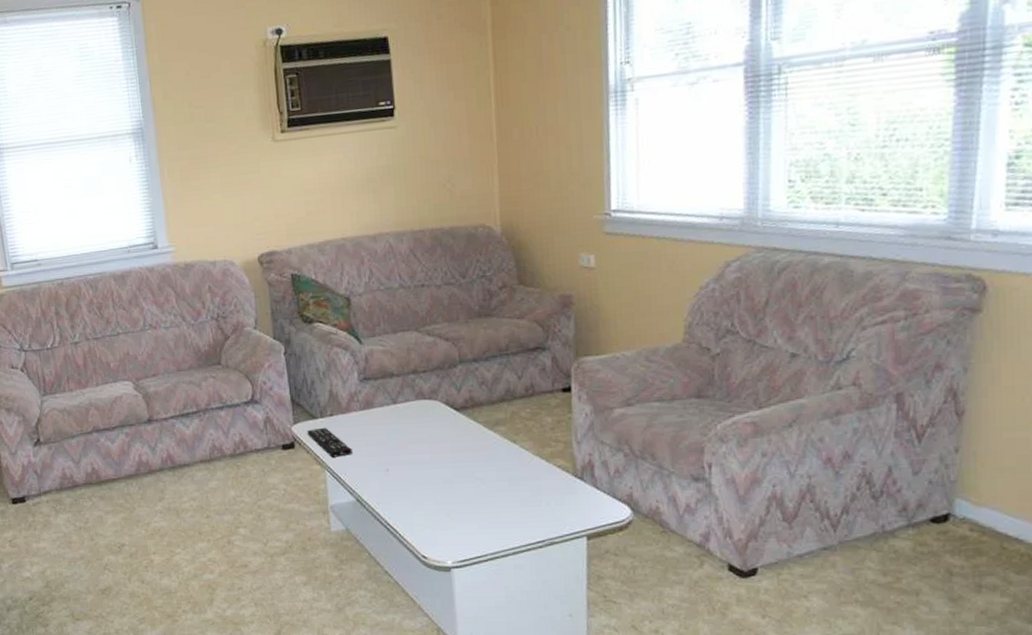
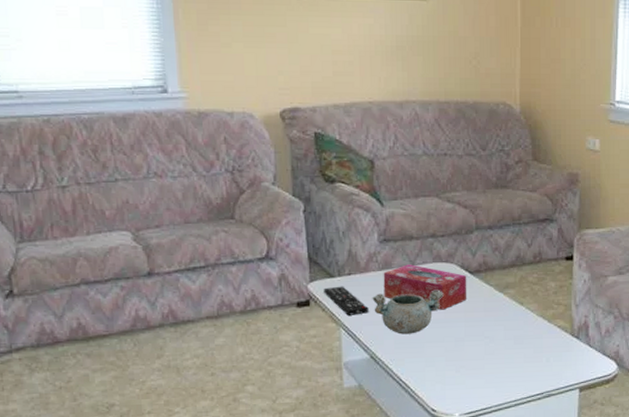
decorative bowl: none [355,429,429,477] -> present [372,291,444,335]
tissue box: none [365,402,454,450] -> present [383,264,467,310]

